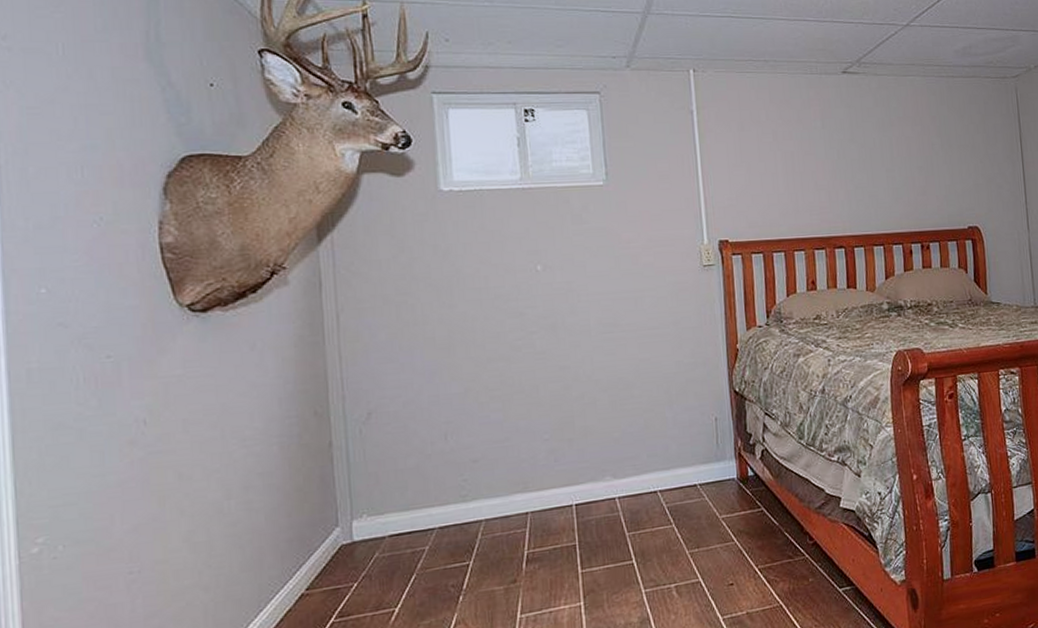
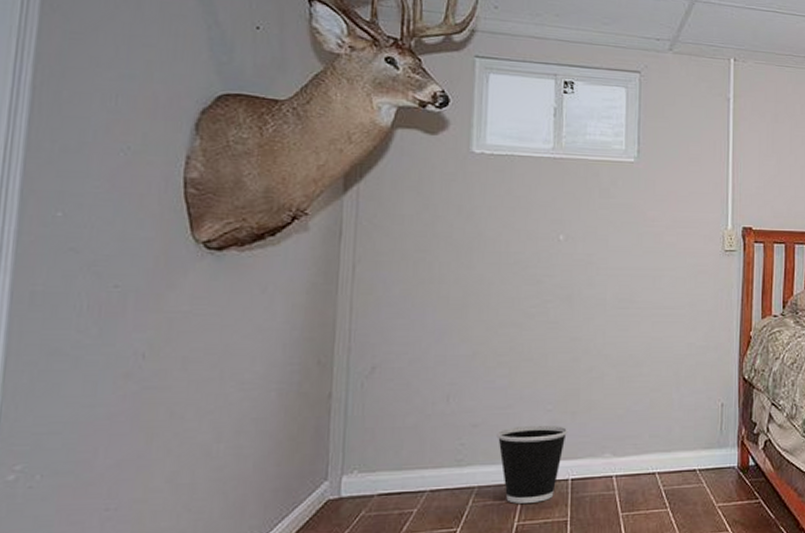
wastebasket: none [497,454,567,533] -> present [496,425,568,504]

